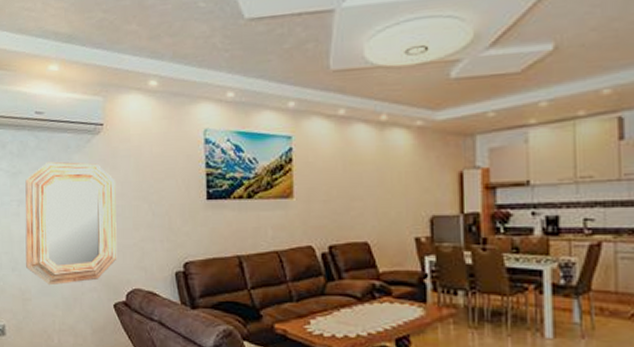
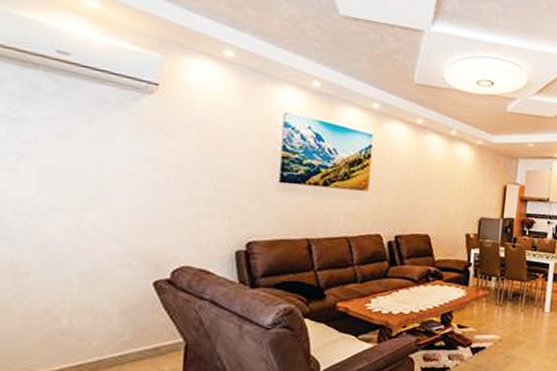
home mirror: present [25,161,117,286] -> none [24,113,169,259]

